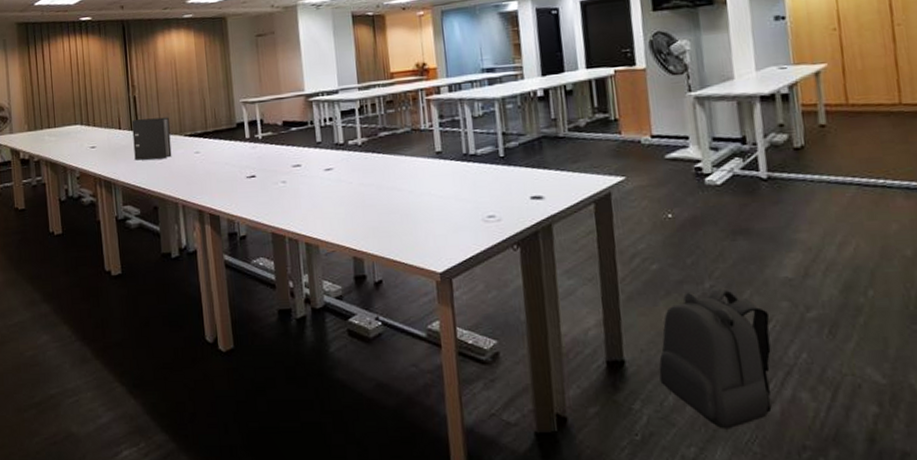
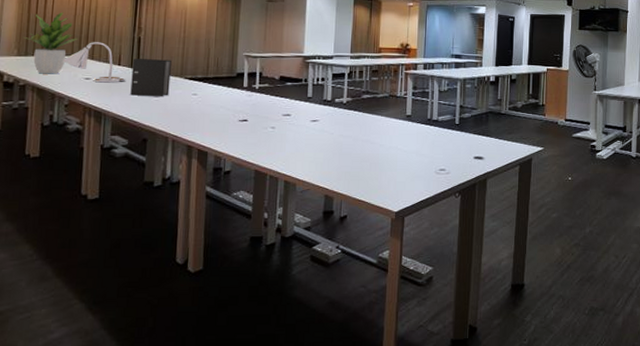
potted plant: none [31,80,79,148] -> present [23,12,78,74]
table lamp: none [67,106,128,151] -> present [62,42,125,83]
backpack: present [659,287,772,429] -> none [547,232,625,335]

